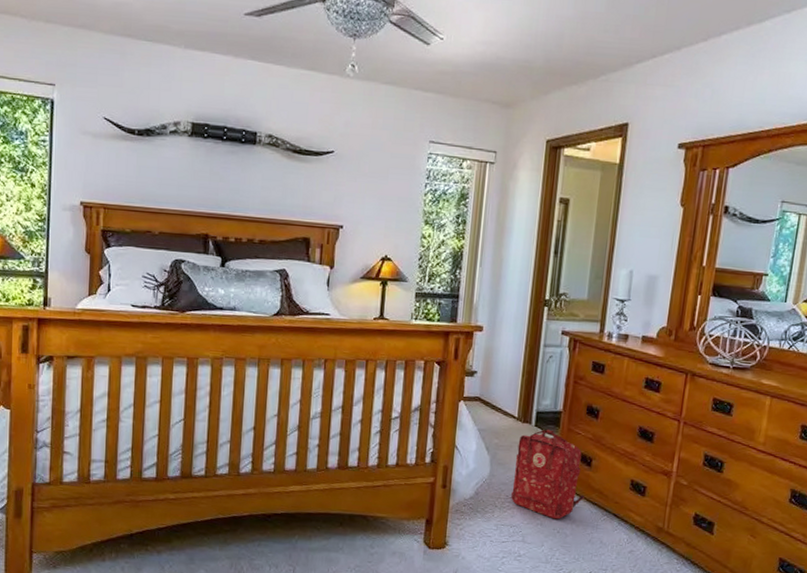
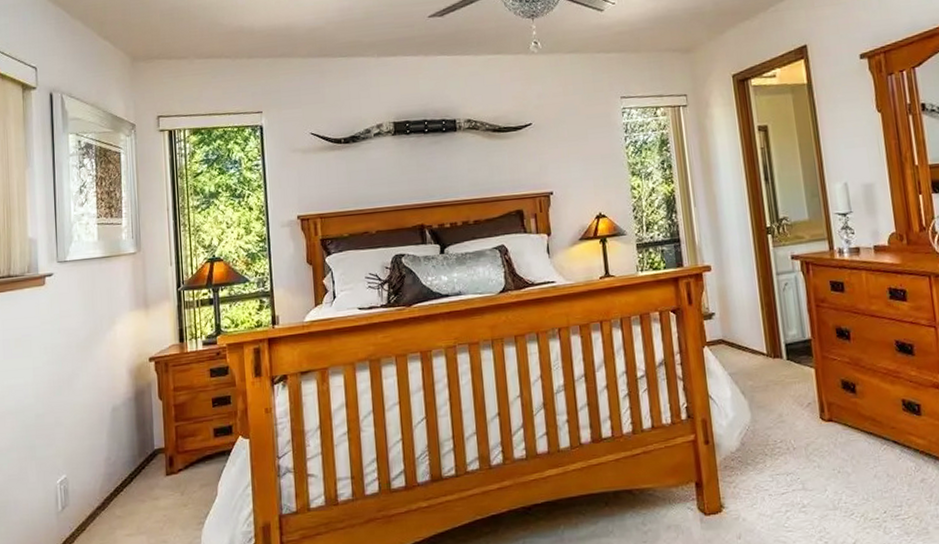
backpack: present [511,429,584,520] -> none [773,360,858,458]

